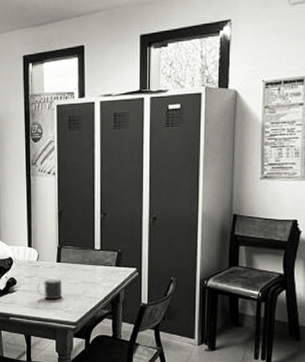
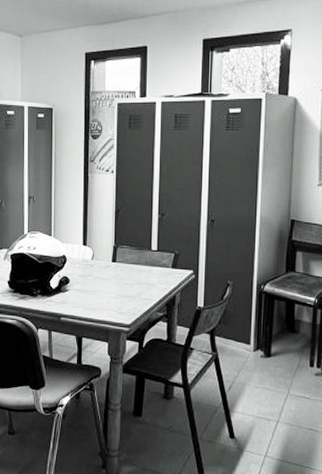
mug: present [36,278,63,300] -> none [90,278,117,301]

